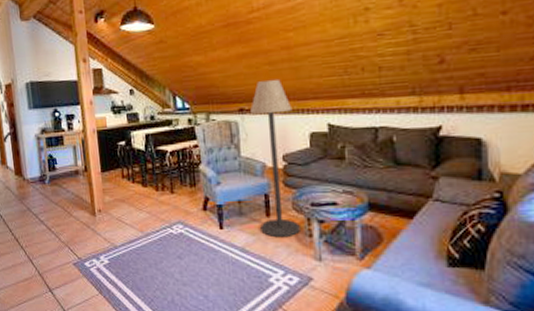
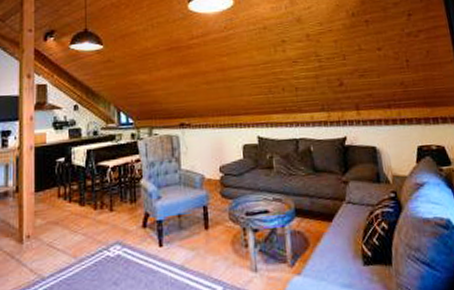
floor lamp: present [250,80,300,238] -> none [190,98,237,251]

